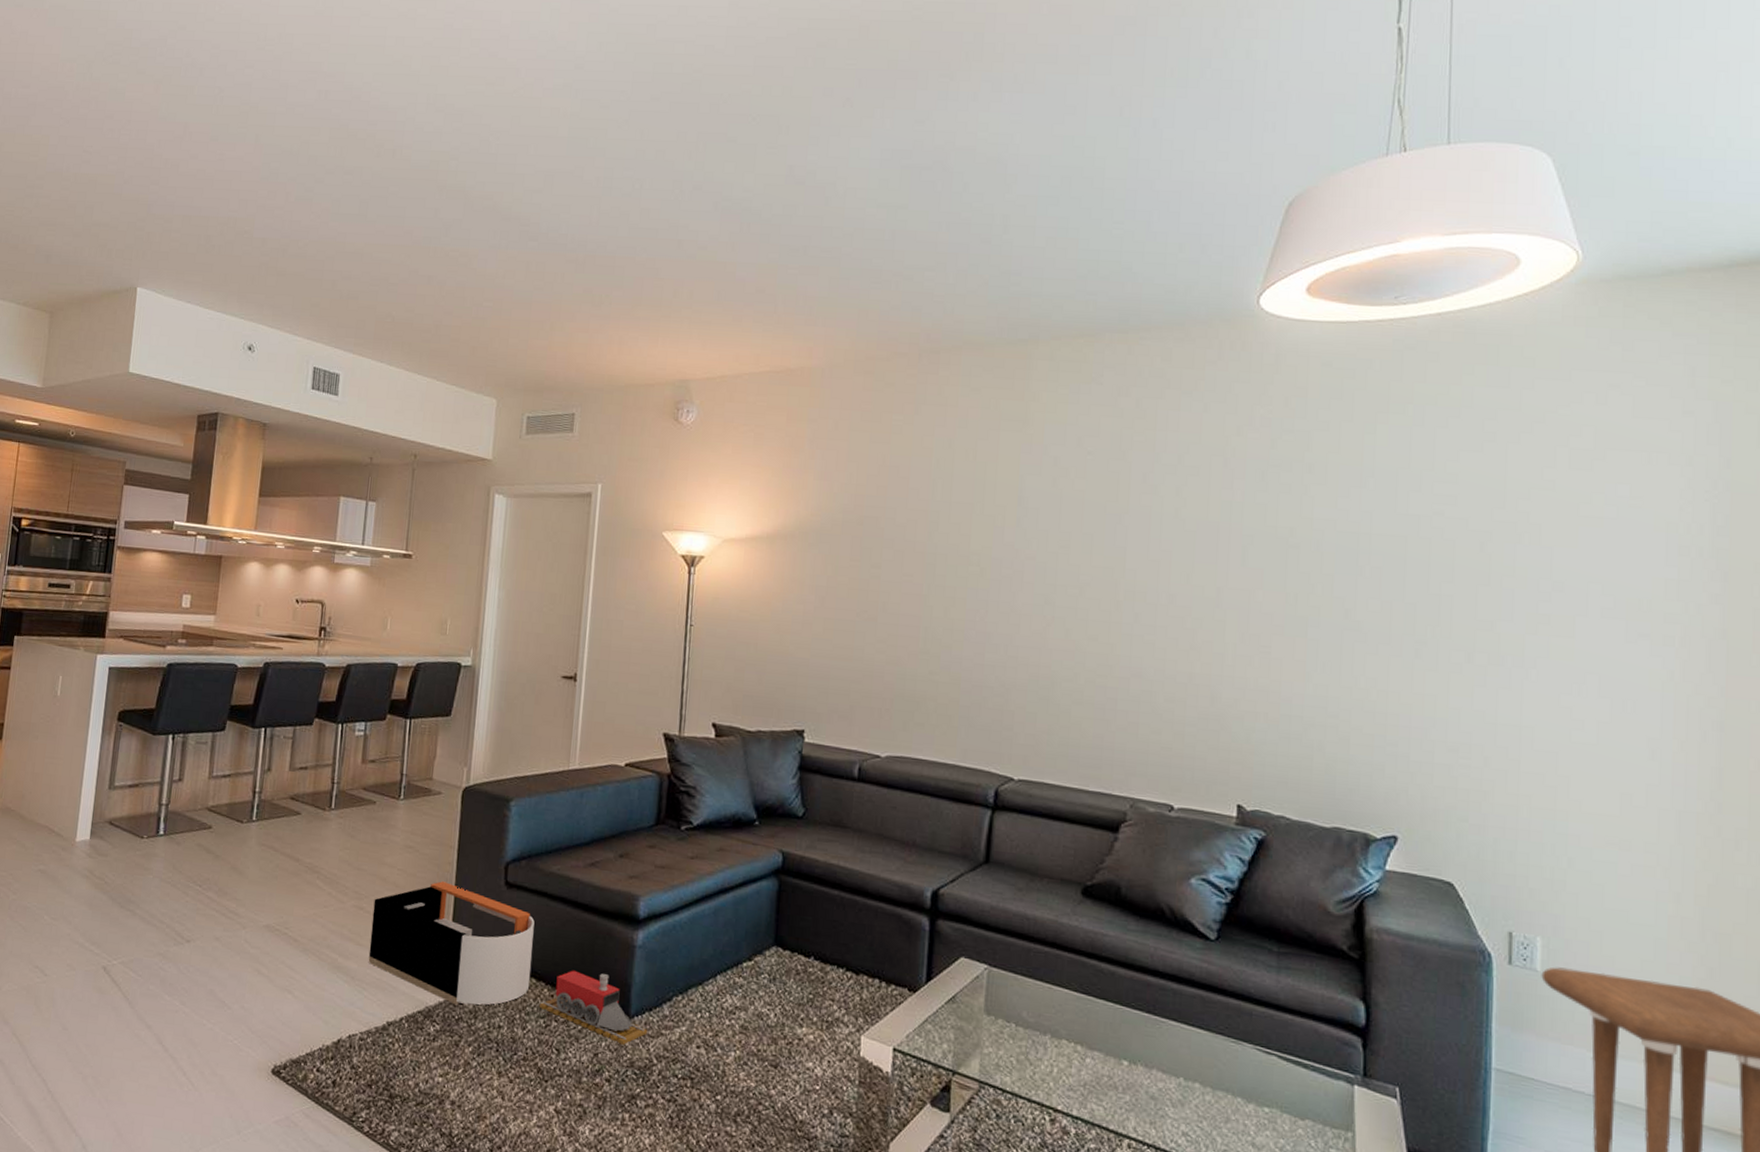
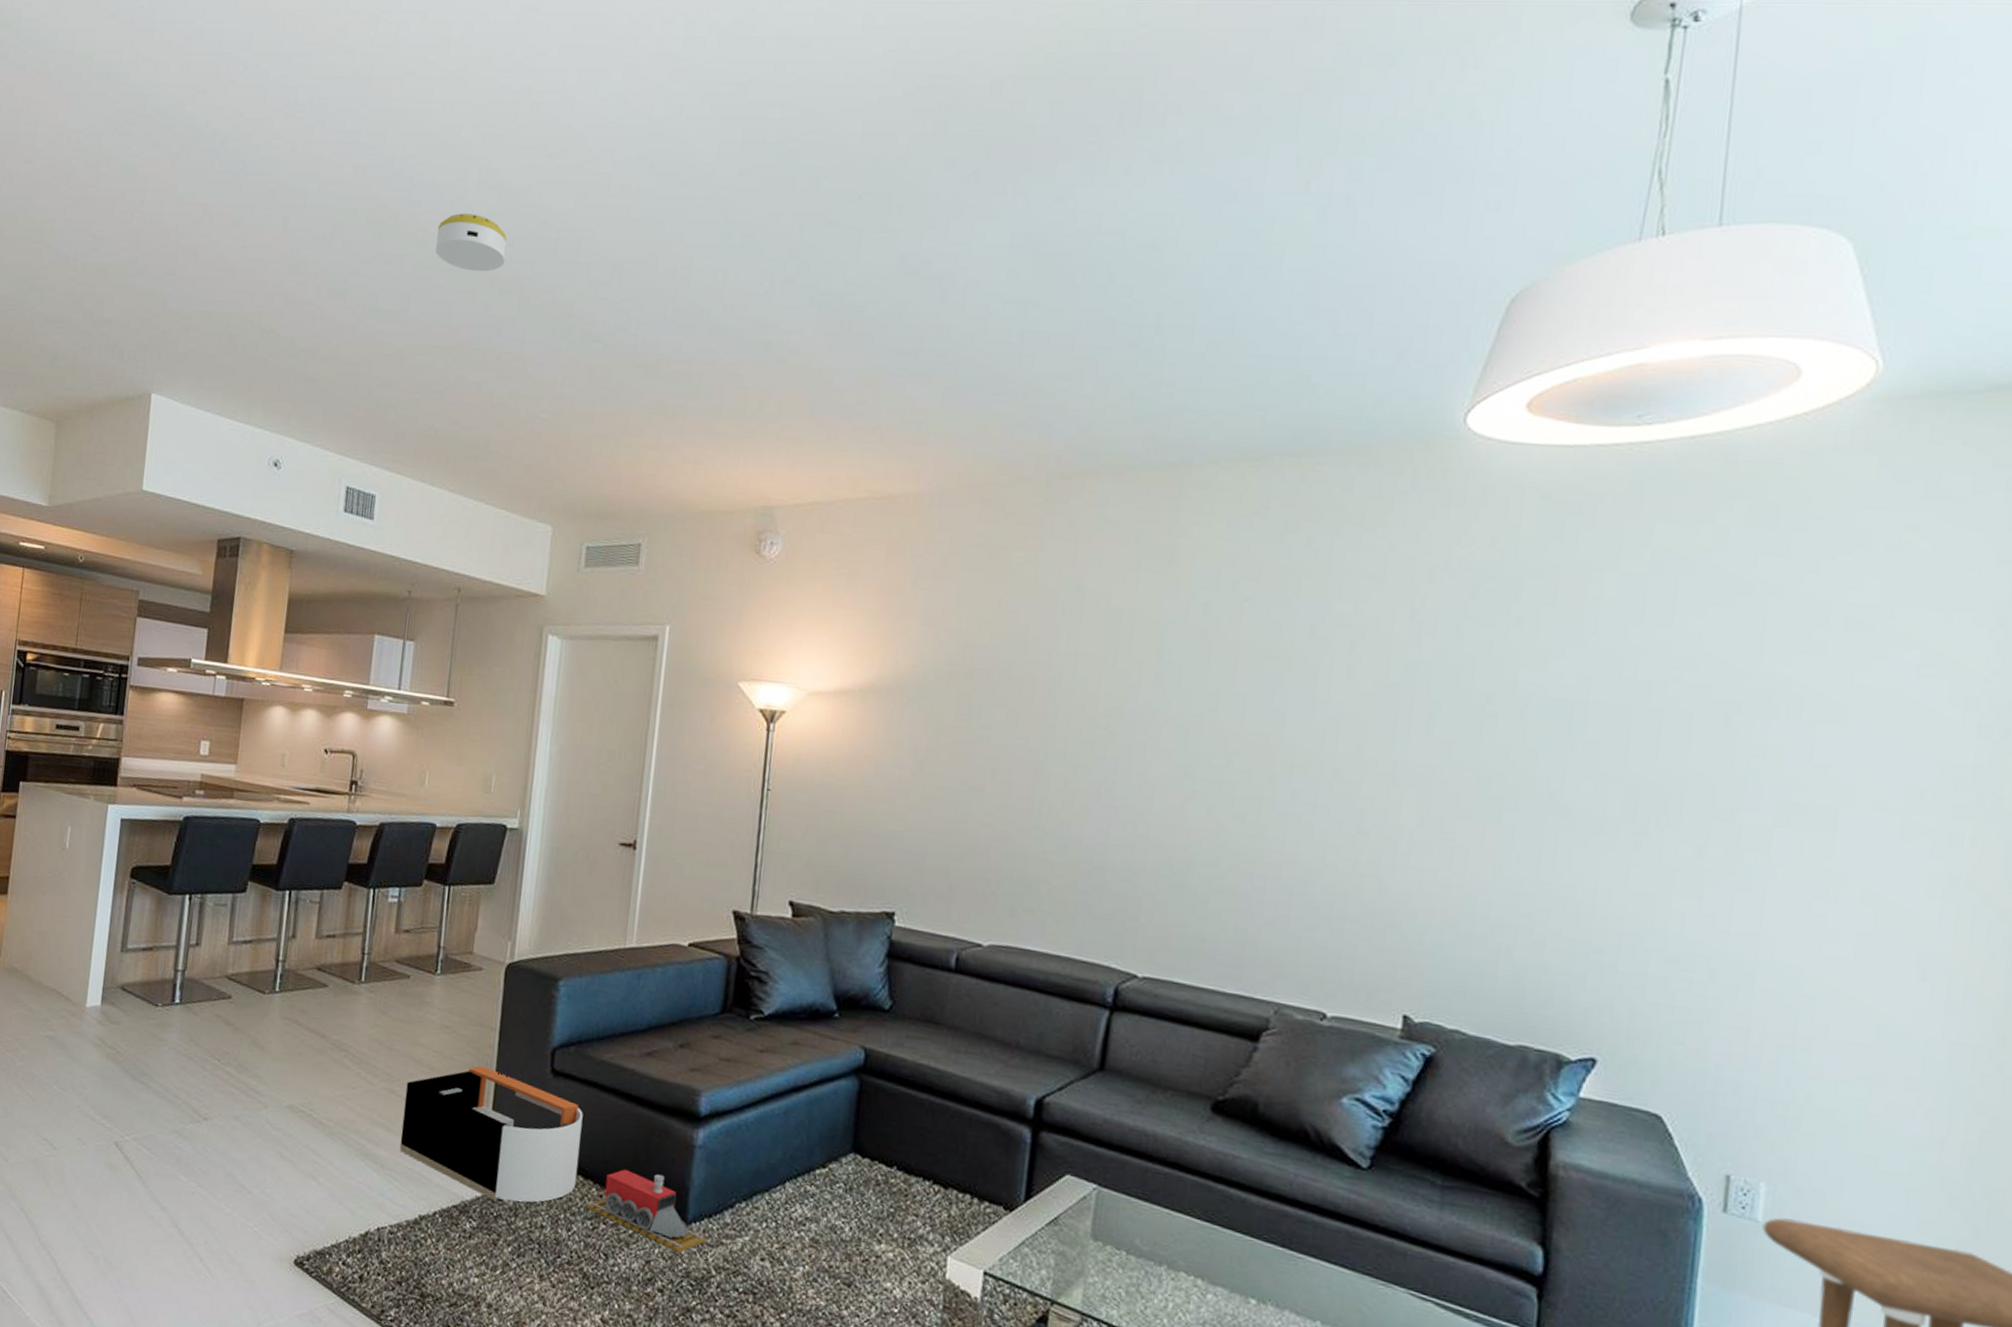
smoke detector: none [390,132,453,182] -> present [435,213,507,272]

